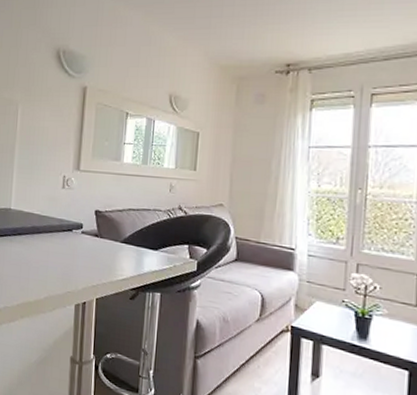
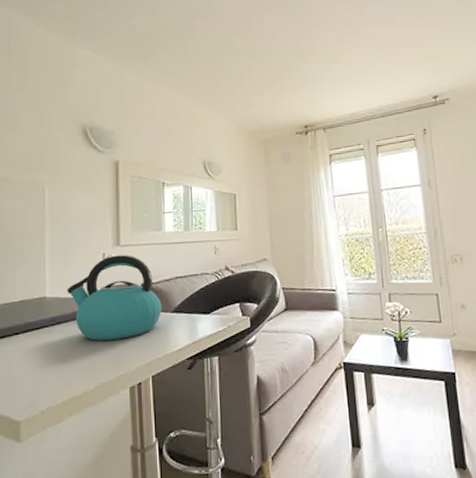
kettle: none [29,179,113,259] -> present [67,255,162,341]

